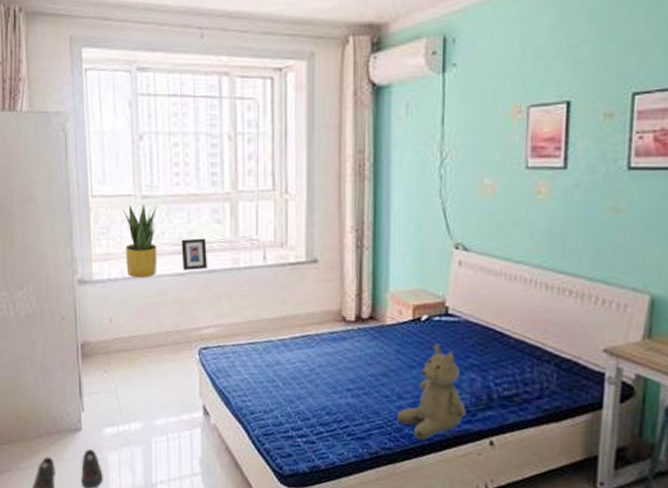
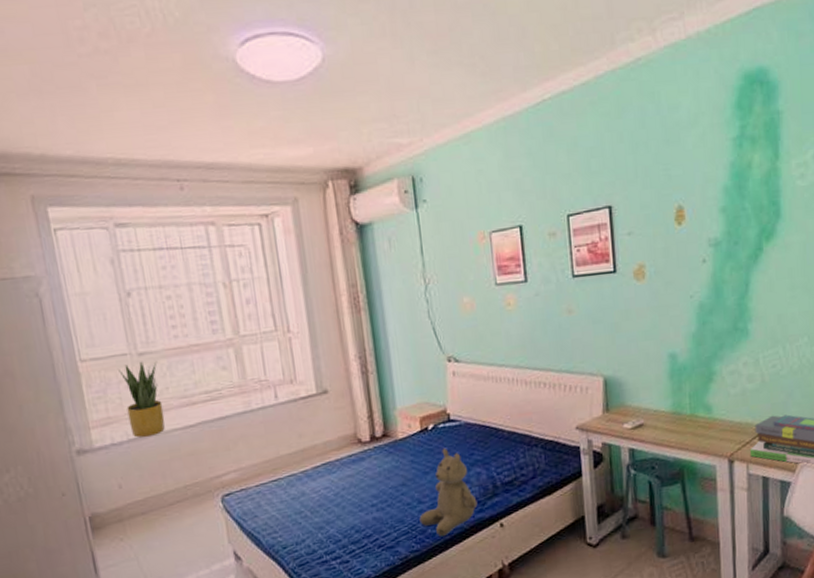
picture frame: present [181,238,207,271] -> none [187,386,219,422]

